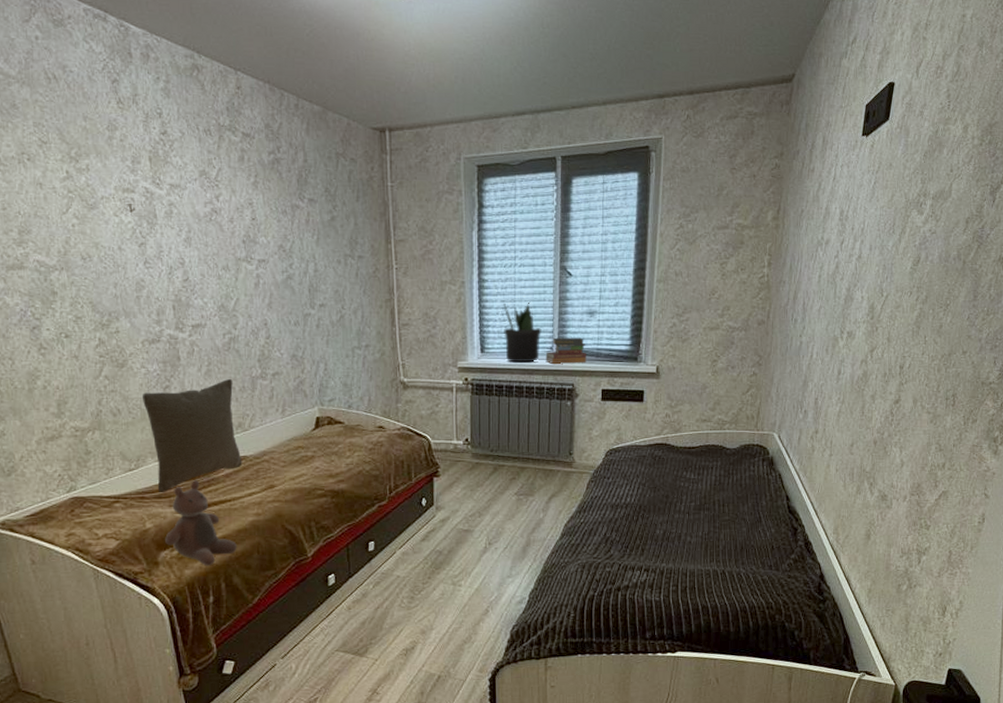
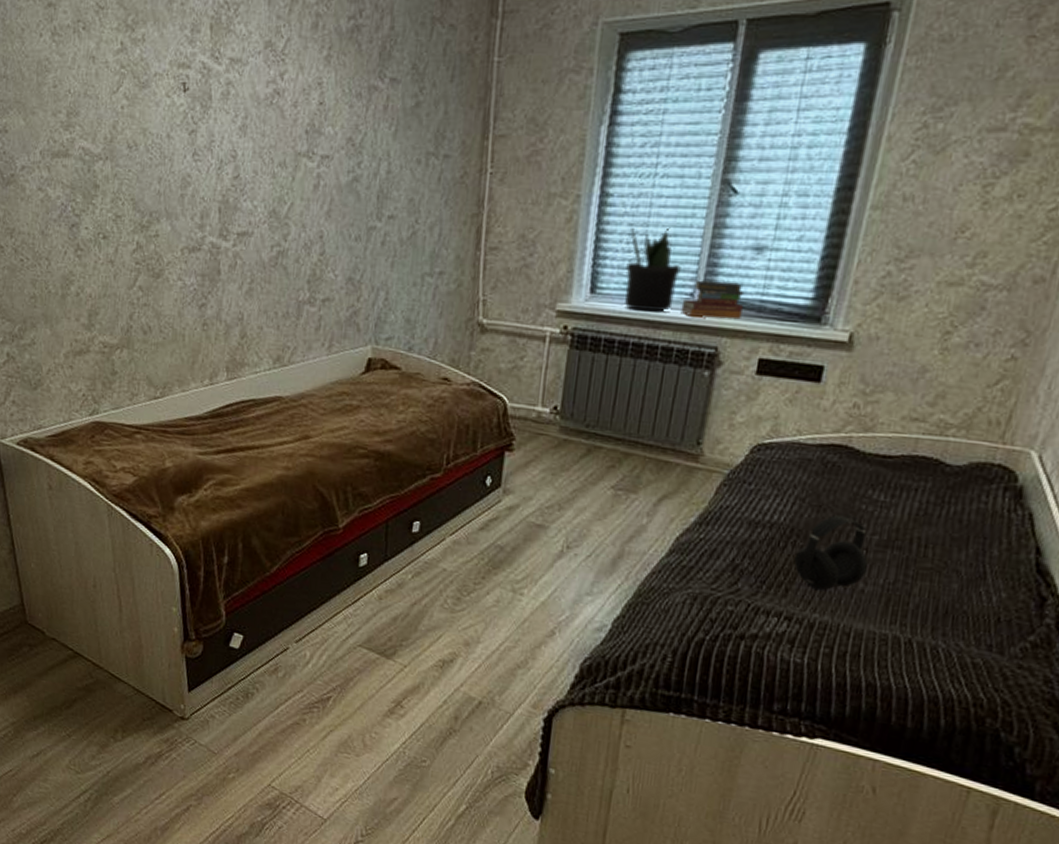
pillow: present [143,379,242,492] -> none [176,301,277,428]
stuffed bear: present [165,480,237,566] -> none [184,418,260,521]
headphones: none [644,490,690,546] -> present [793,513,868,590]

